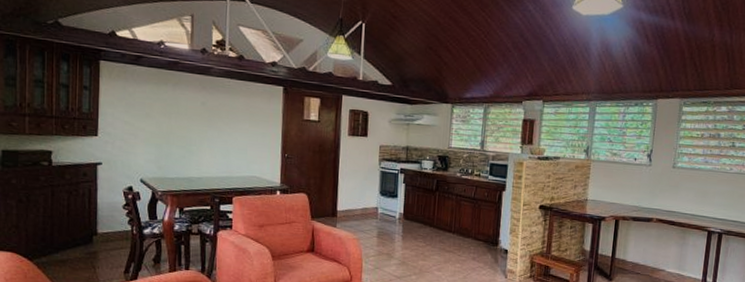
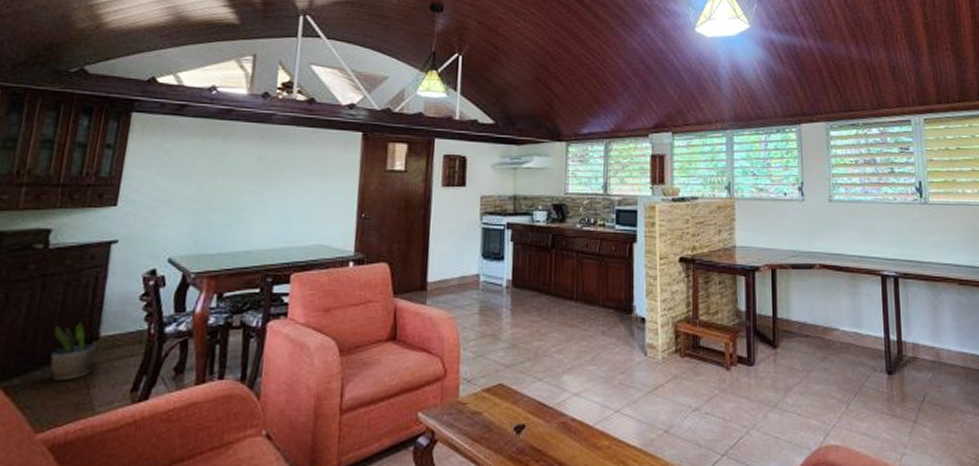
potted plant: none [65,222,96,262] -> present [50,323,97,382]

